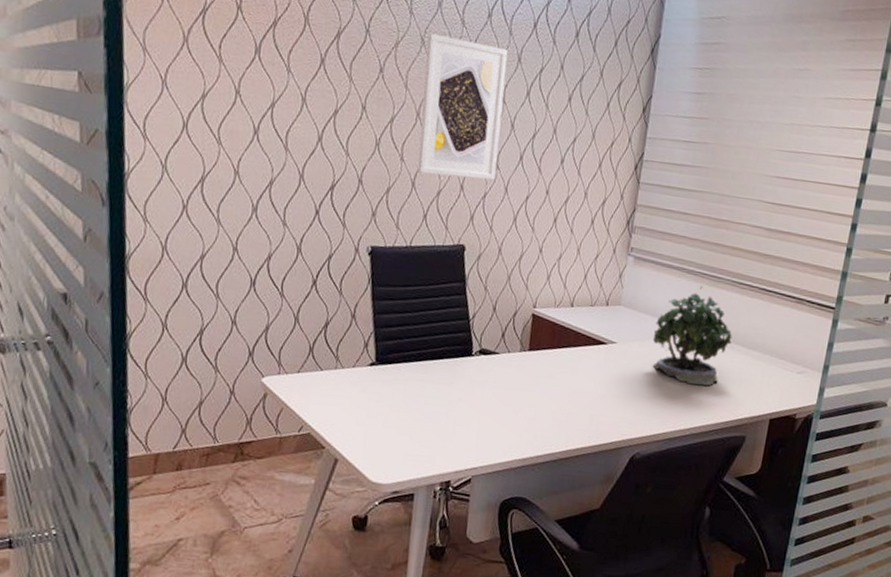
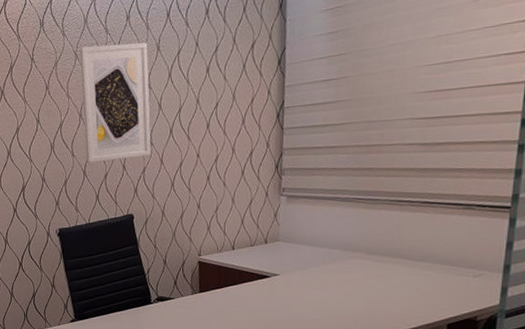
potted plant: present [652,285,732,386] -> none [314,210,396,302]

